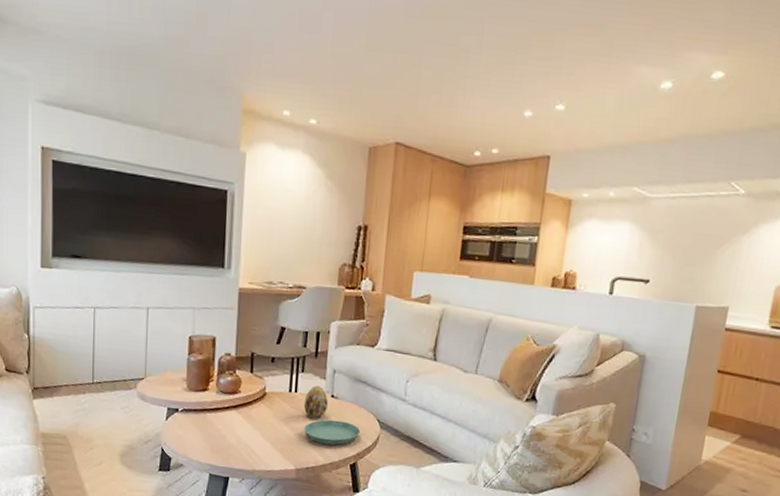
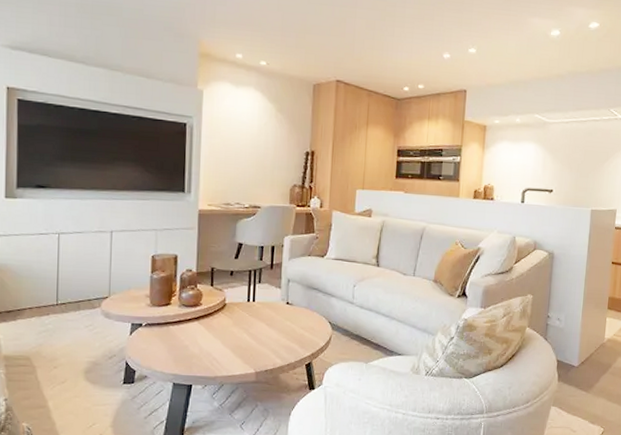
decorative egg: present [303,385,328,419] -> none [261,294,283,325]
saucer: present [304,419,361,445] -> none [262,324,314,348]

